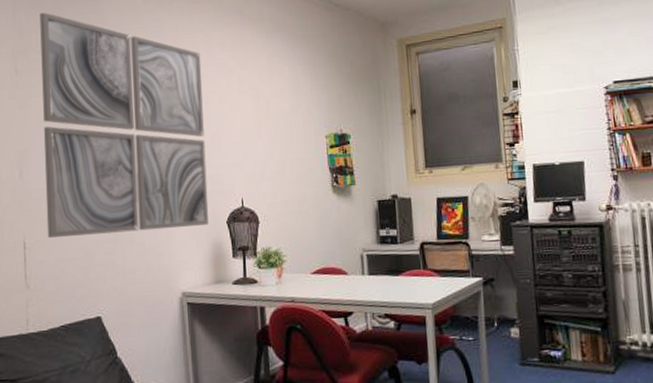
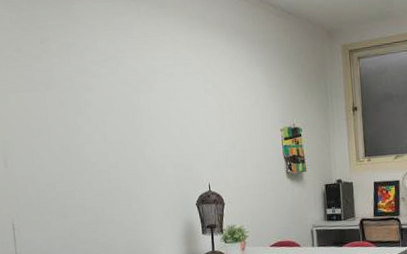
wall art: present [40,12,209,239] -> none [14,12,181,220]

